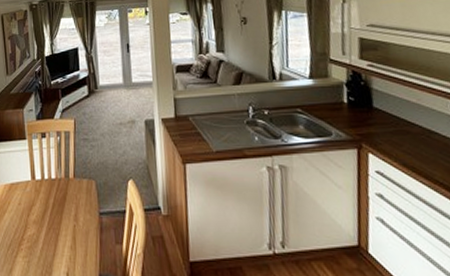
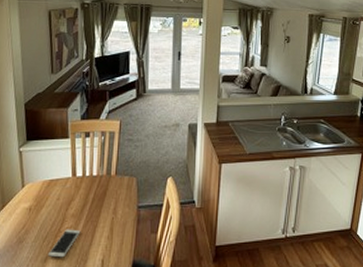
smartphone: none [12,236,44,269] -> present [47,229,81,258]

